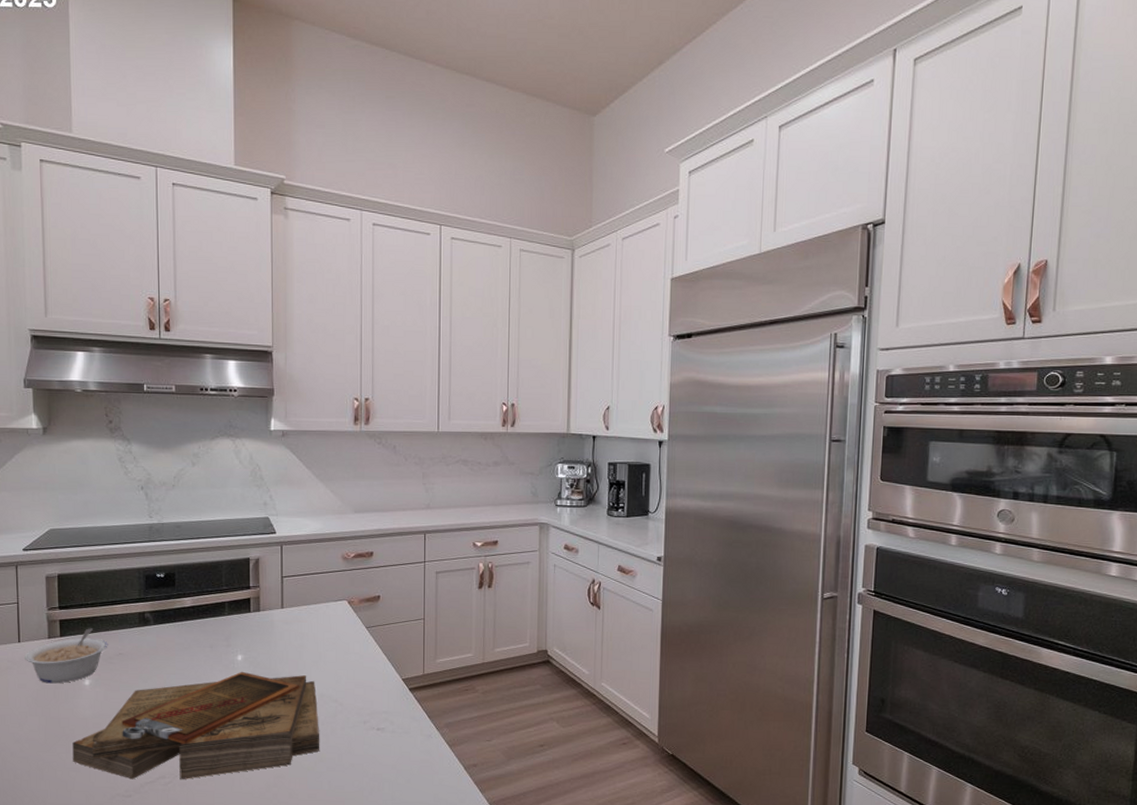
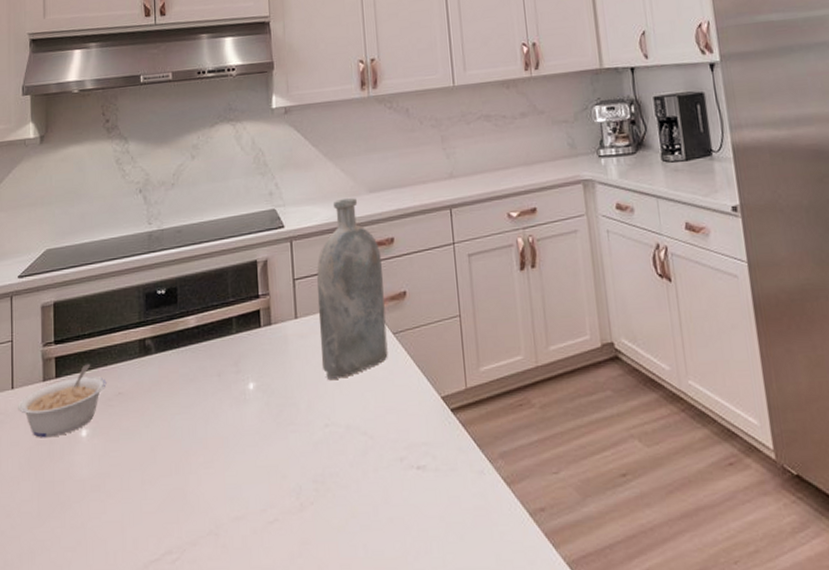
clipboard: present [72,671,320,780] -> none [68,402,351,558]
bottle: none [302,514,362,658] -> present [317,197,388,379]

